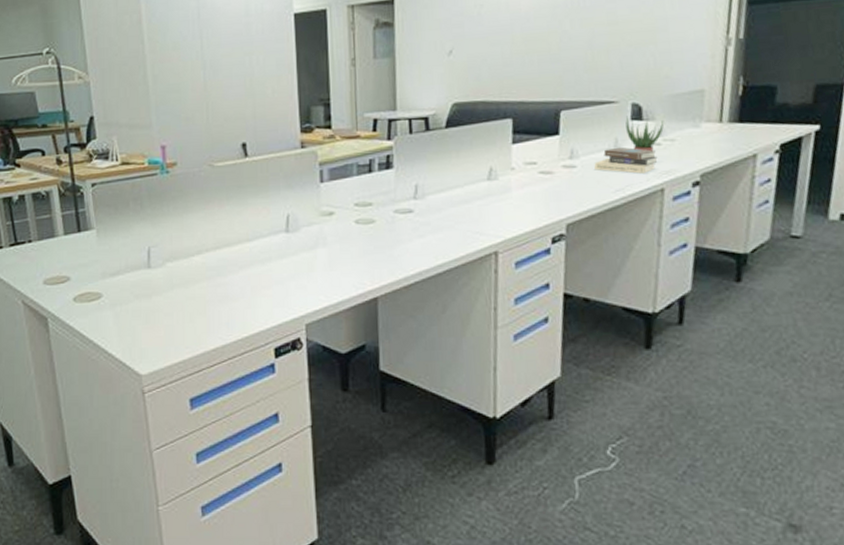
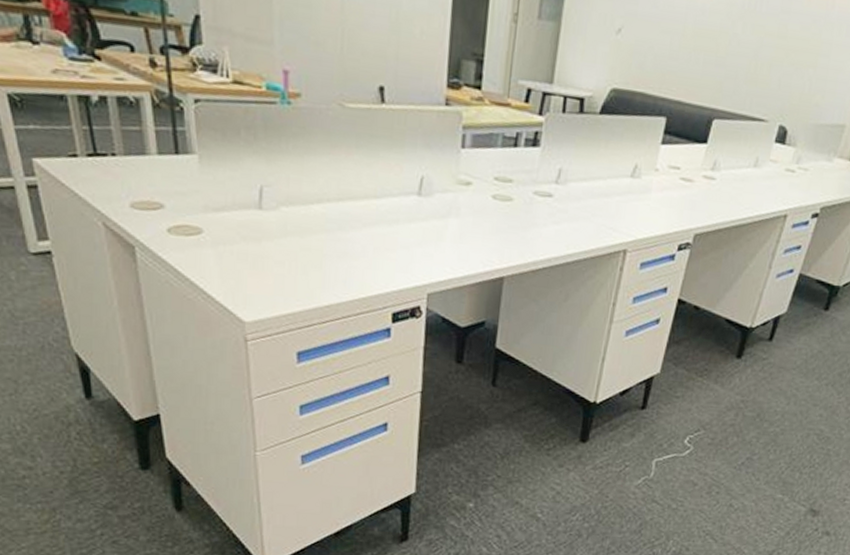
books: present [594,147,658,175] -> none [731,166,789,198]
potted plant: present [625,116,664,152] -> none [768,137,804,177]

